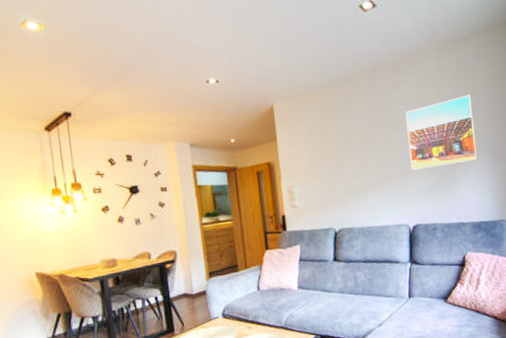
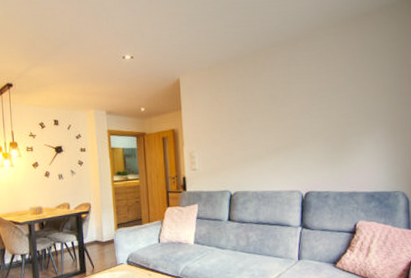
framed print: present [405,94,477,170] -> none [303,69,373,140]

